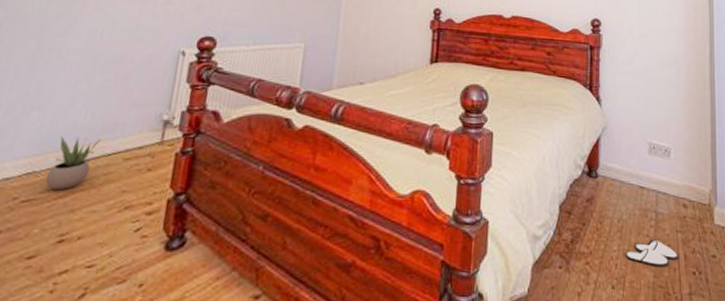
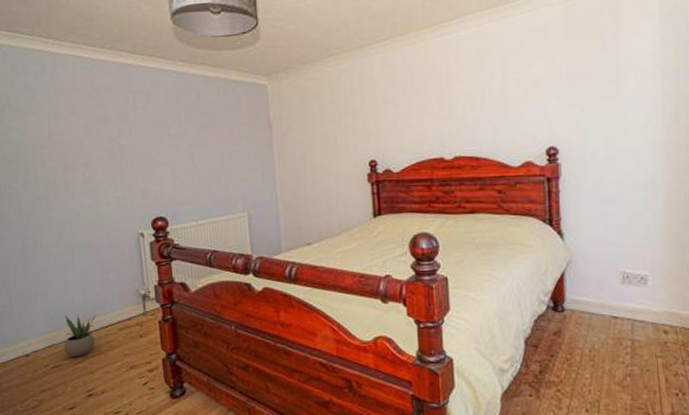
slippers: present [626,239,678,266] -> none [599,365,659,390]

